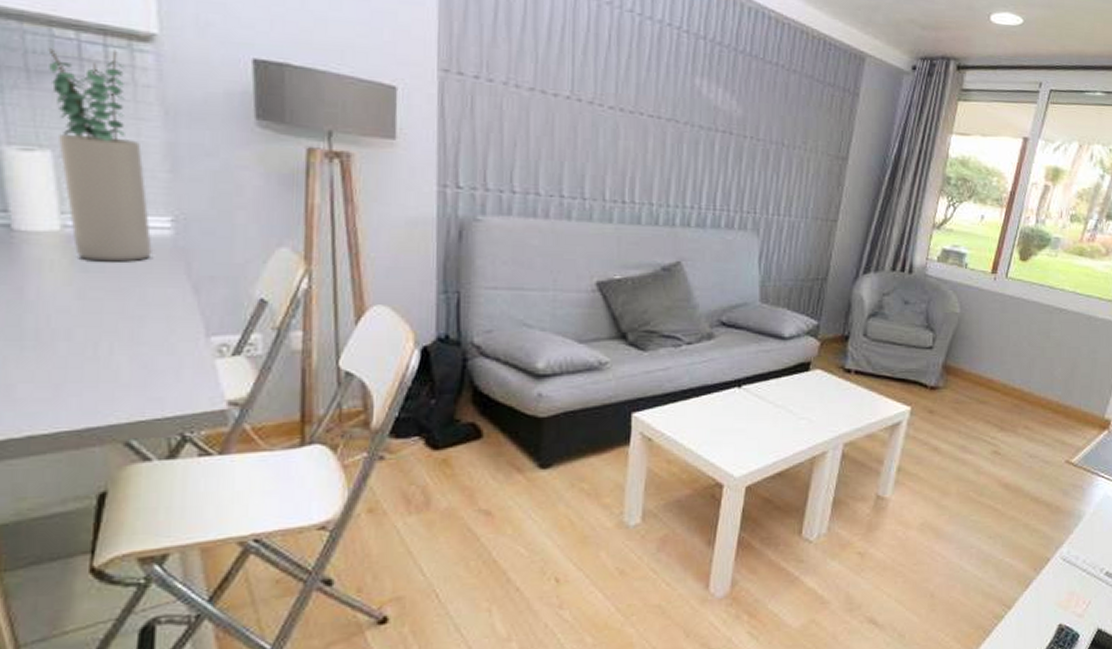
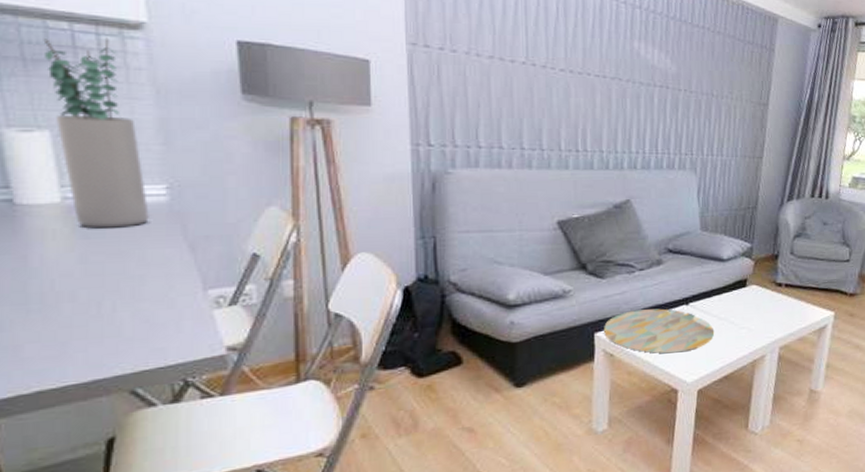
decorative tray: none [643,390,770,442] -> present [604,308,715,354]

